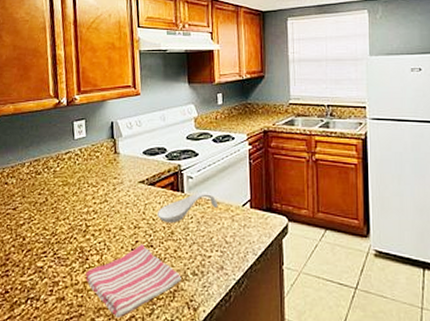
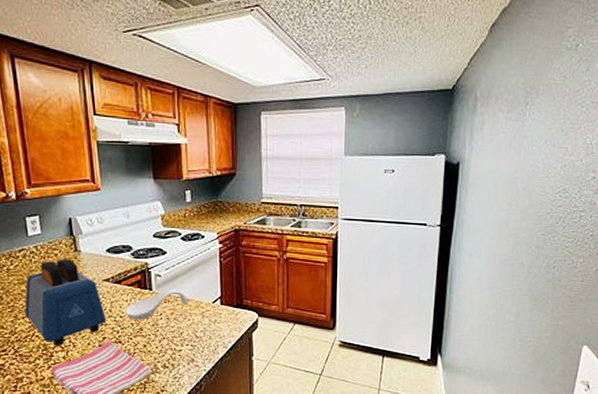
toaster: none [65,161,140,249] -> present [24,259,107,346]

